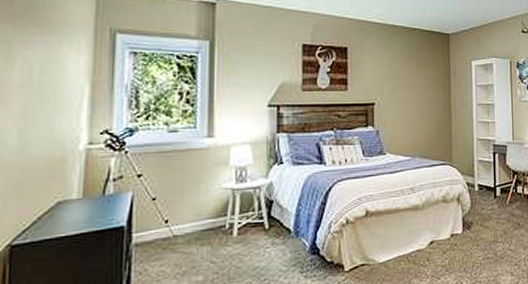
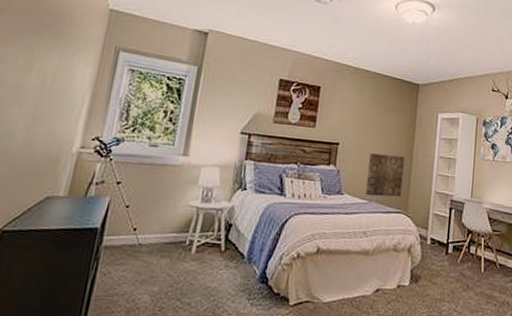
wall art: none [407,108,444,152] -> present [364,153,405,198]

